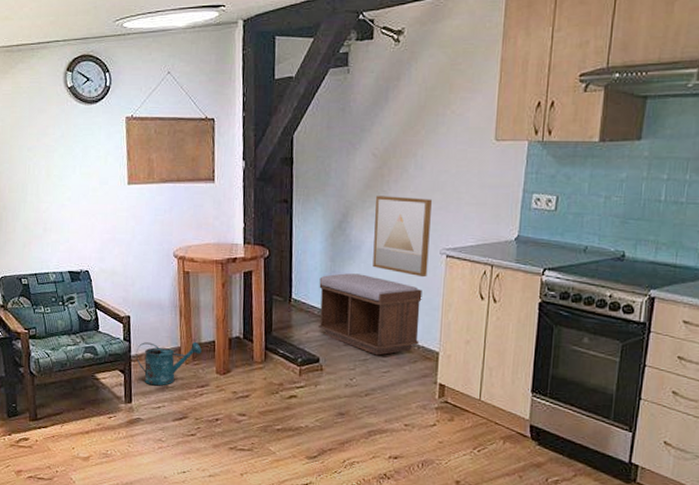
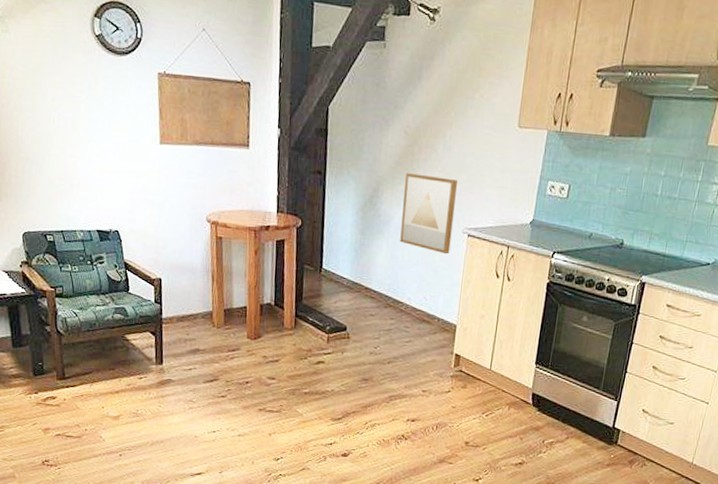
watering can: present [135,341,202,386] -> none [167,305,233,349]
bench: present [318,273,422,356] -> none [347,246,445,326]

